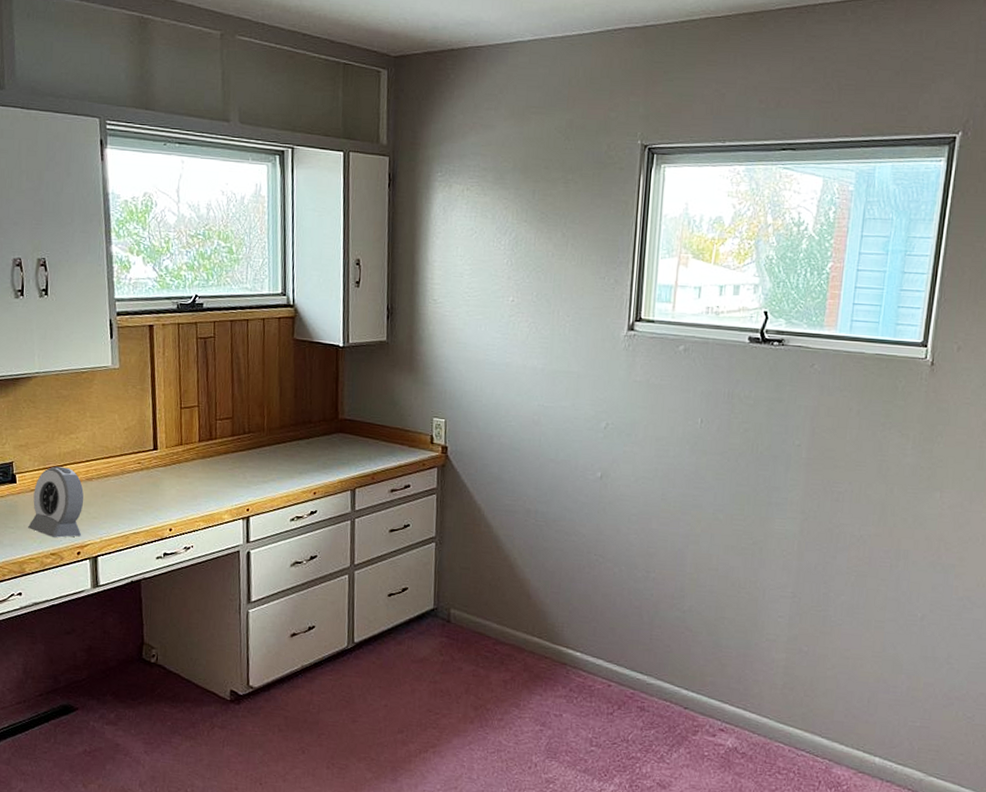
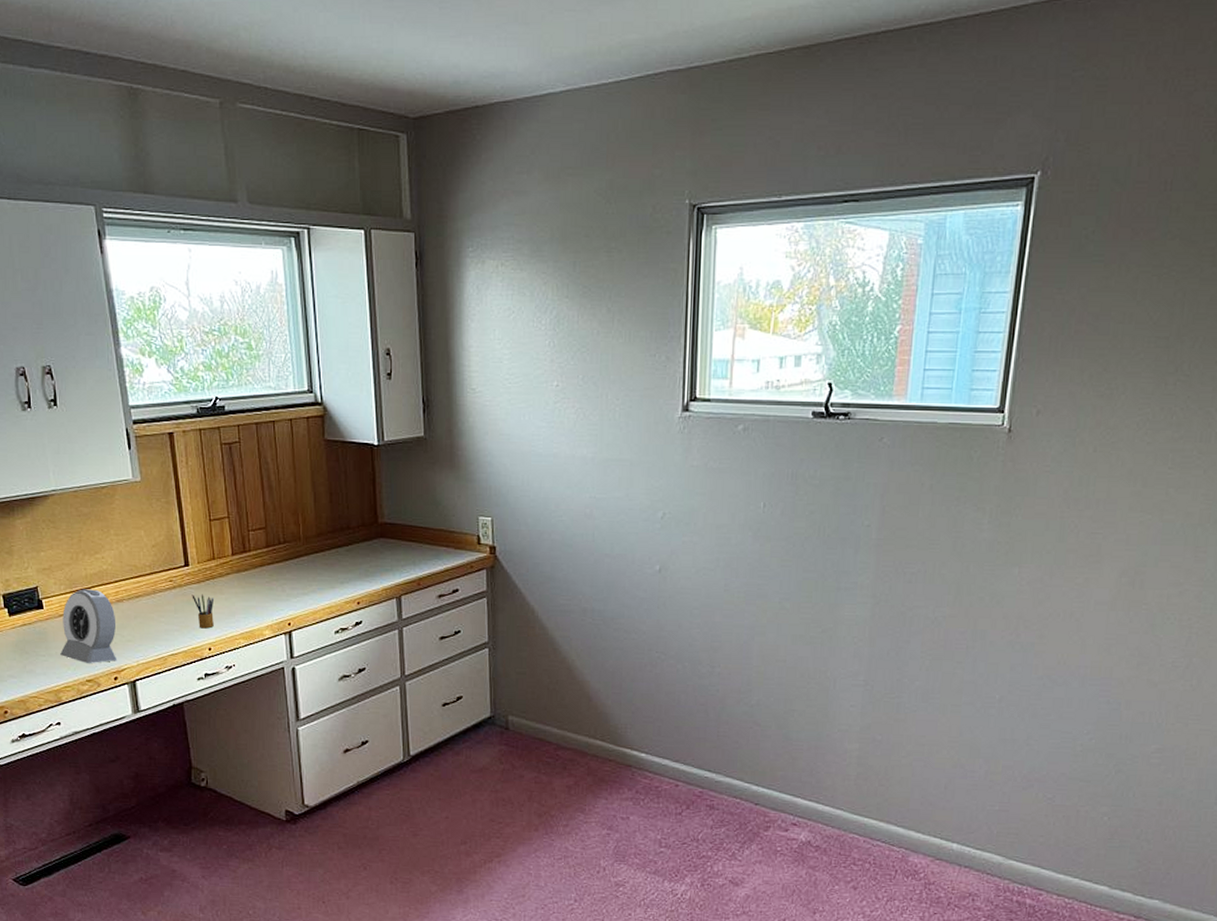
pencil box: none [157,477,179,510] -> present [192,594,215,629]

